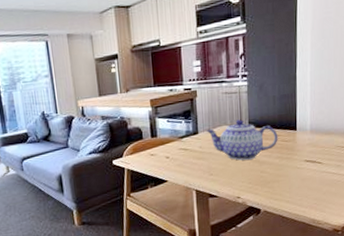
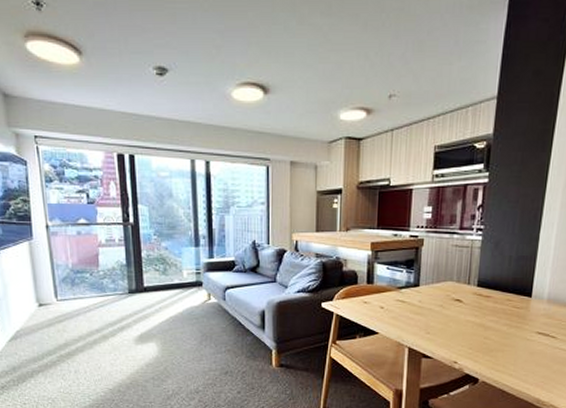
teapot: present [207,119,278,161] -> none [429,276,509,322]

